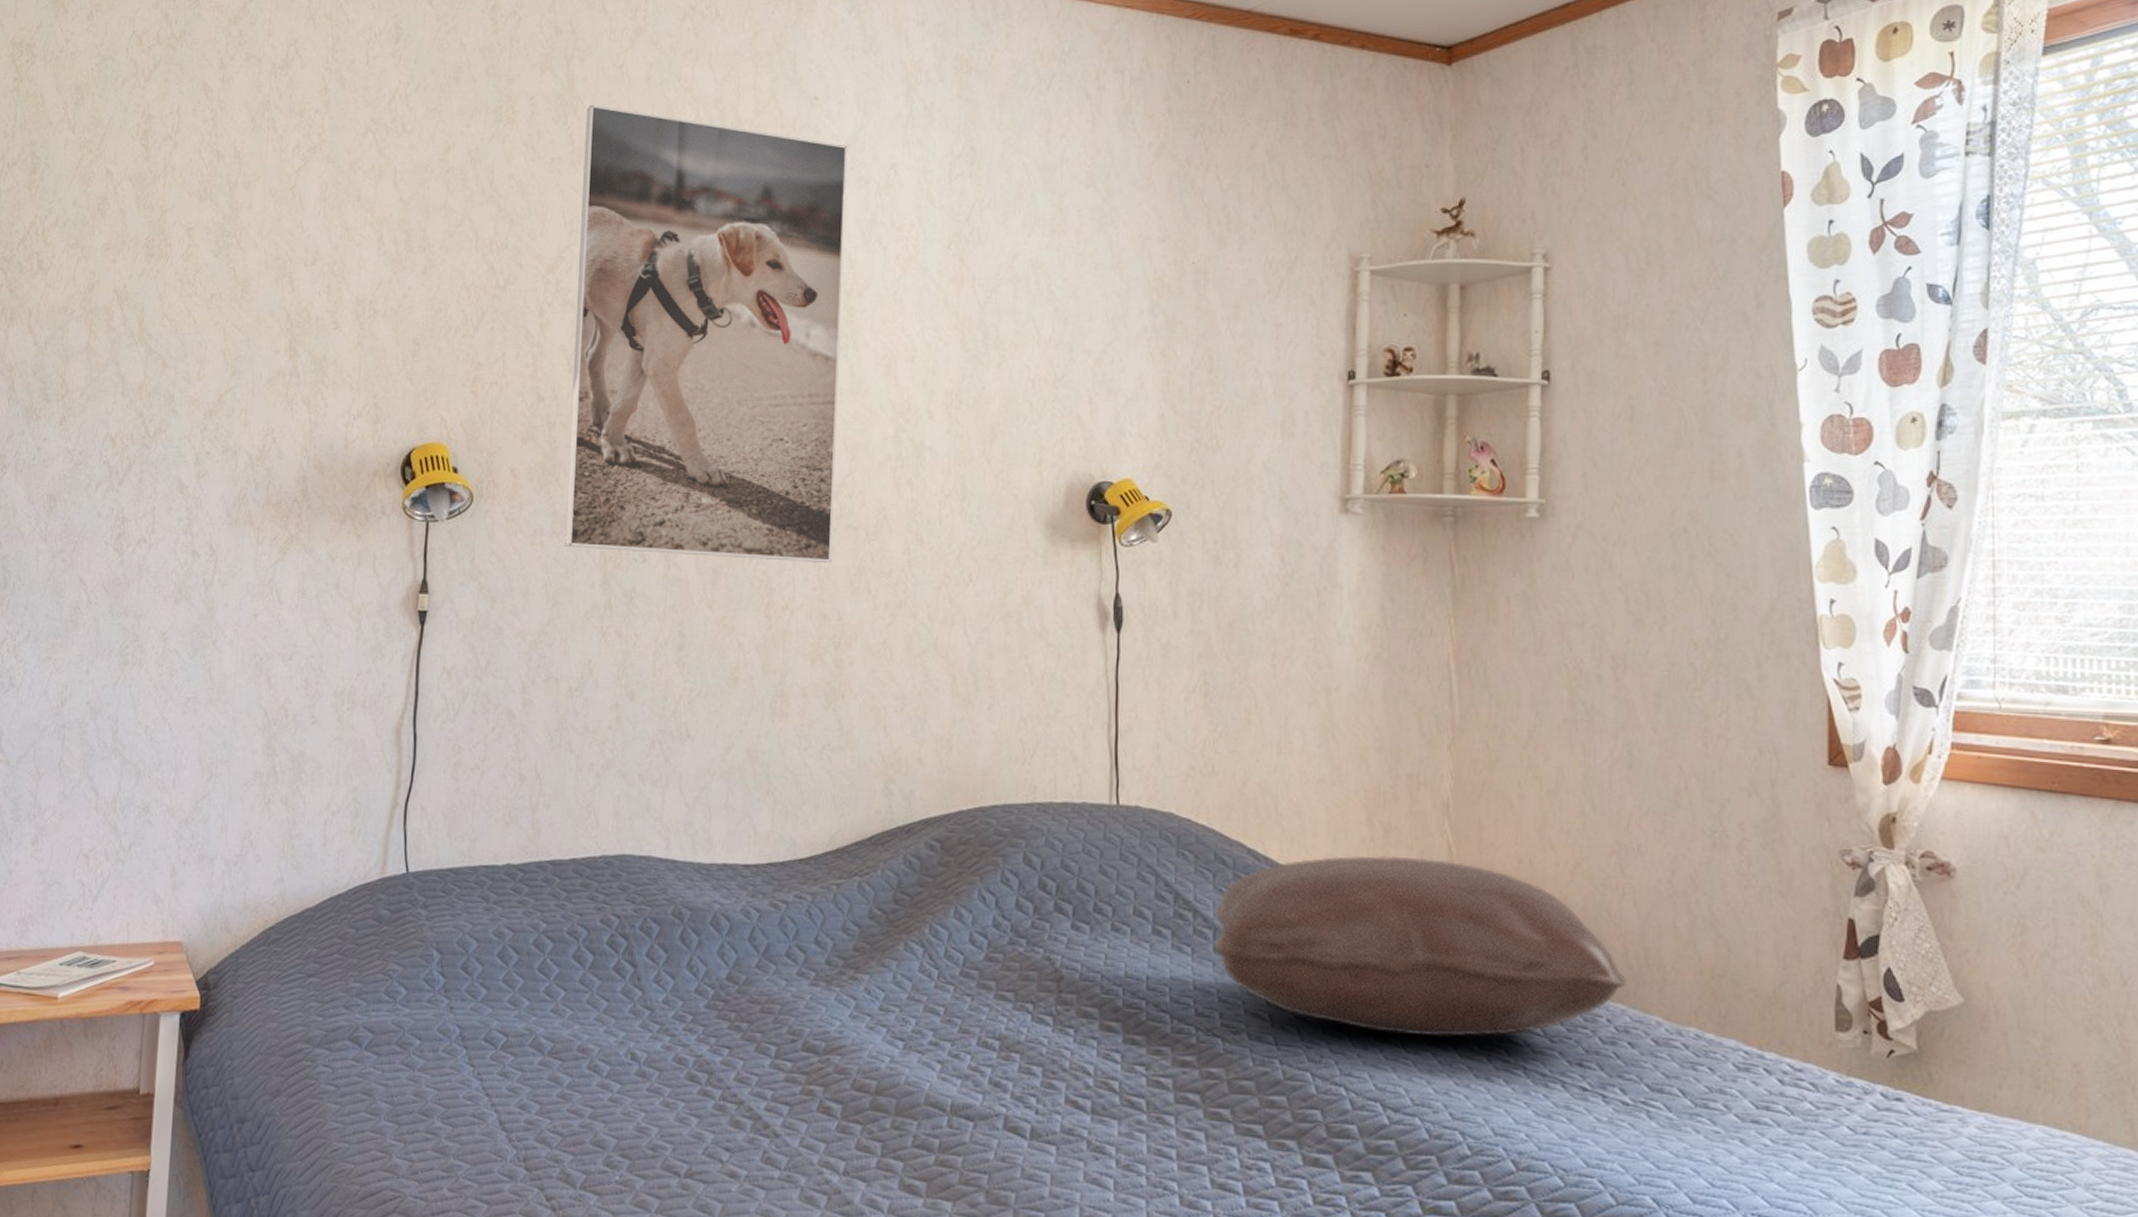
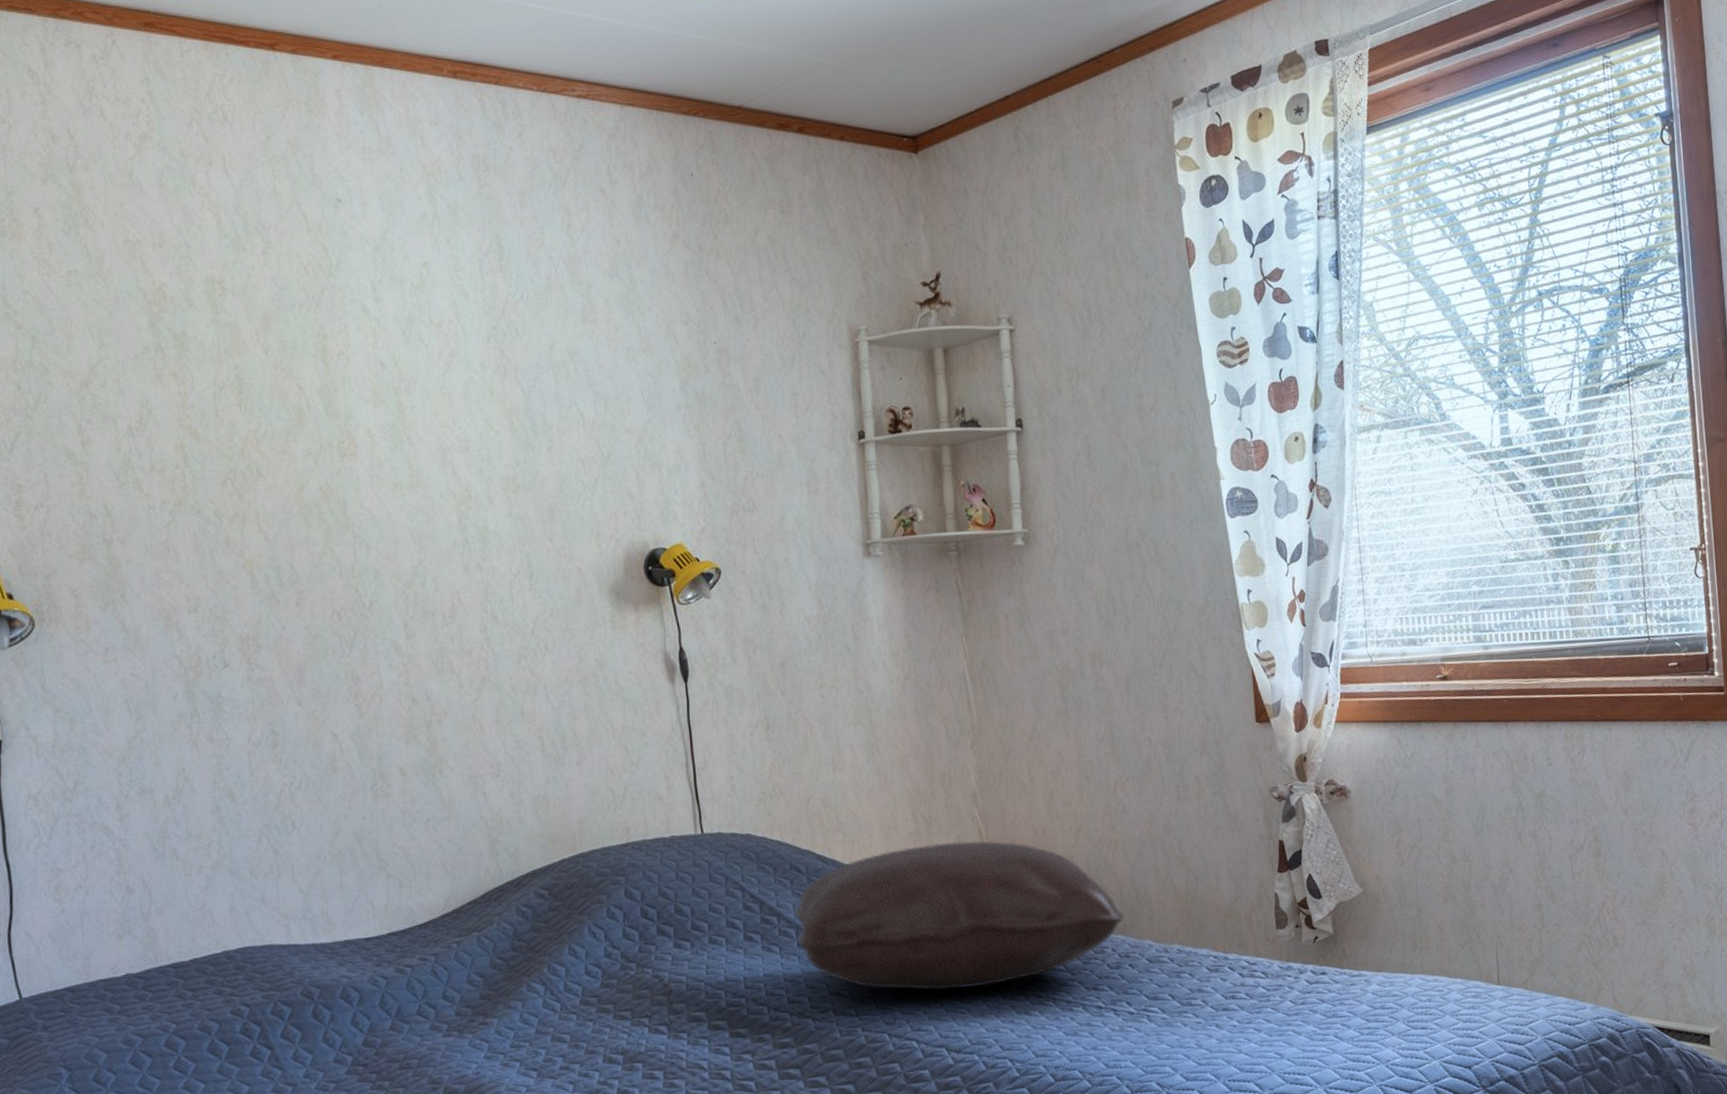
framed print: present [565,104,848,563] -> none [99,214,413,661]

